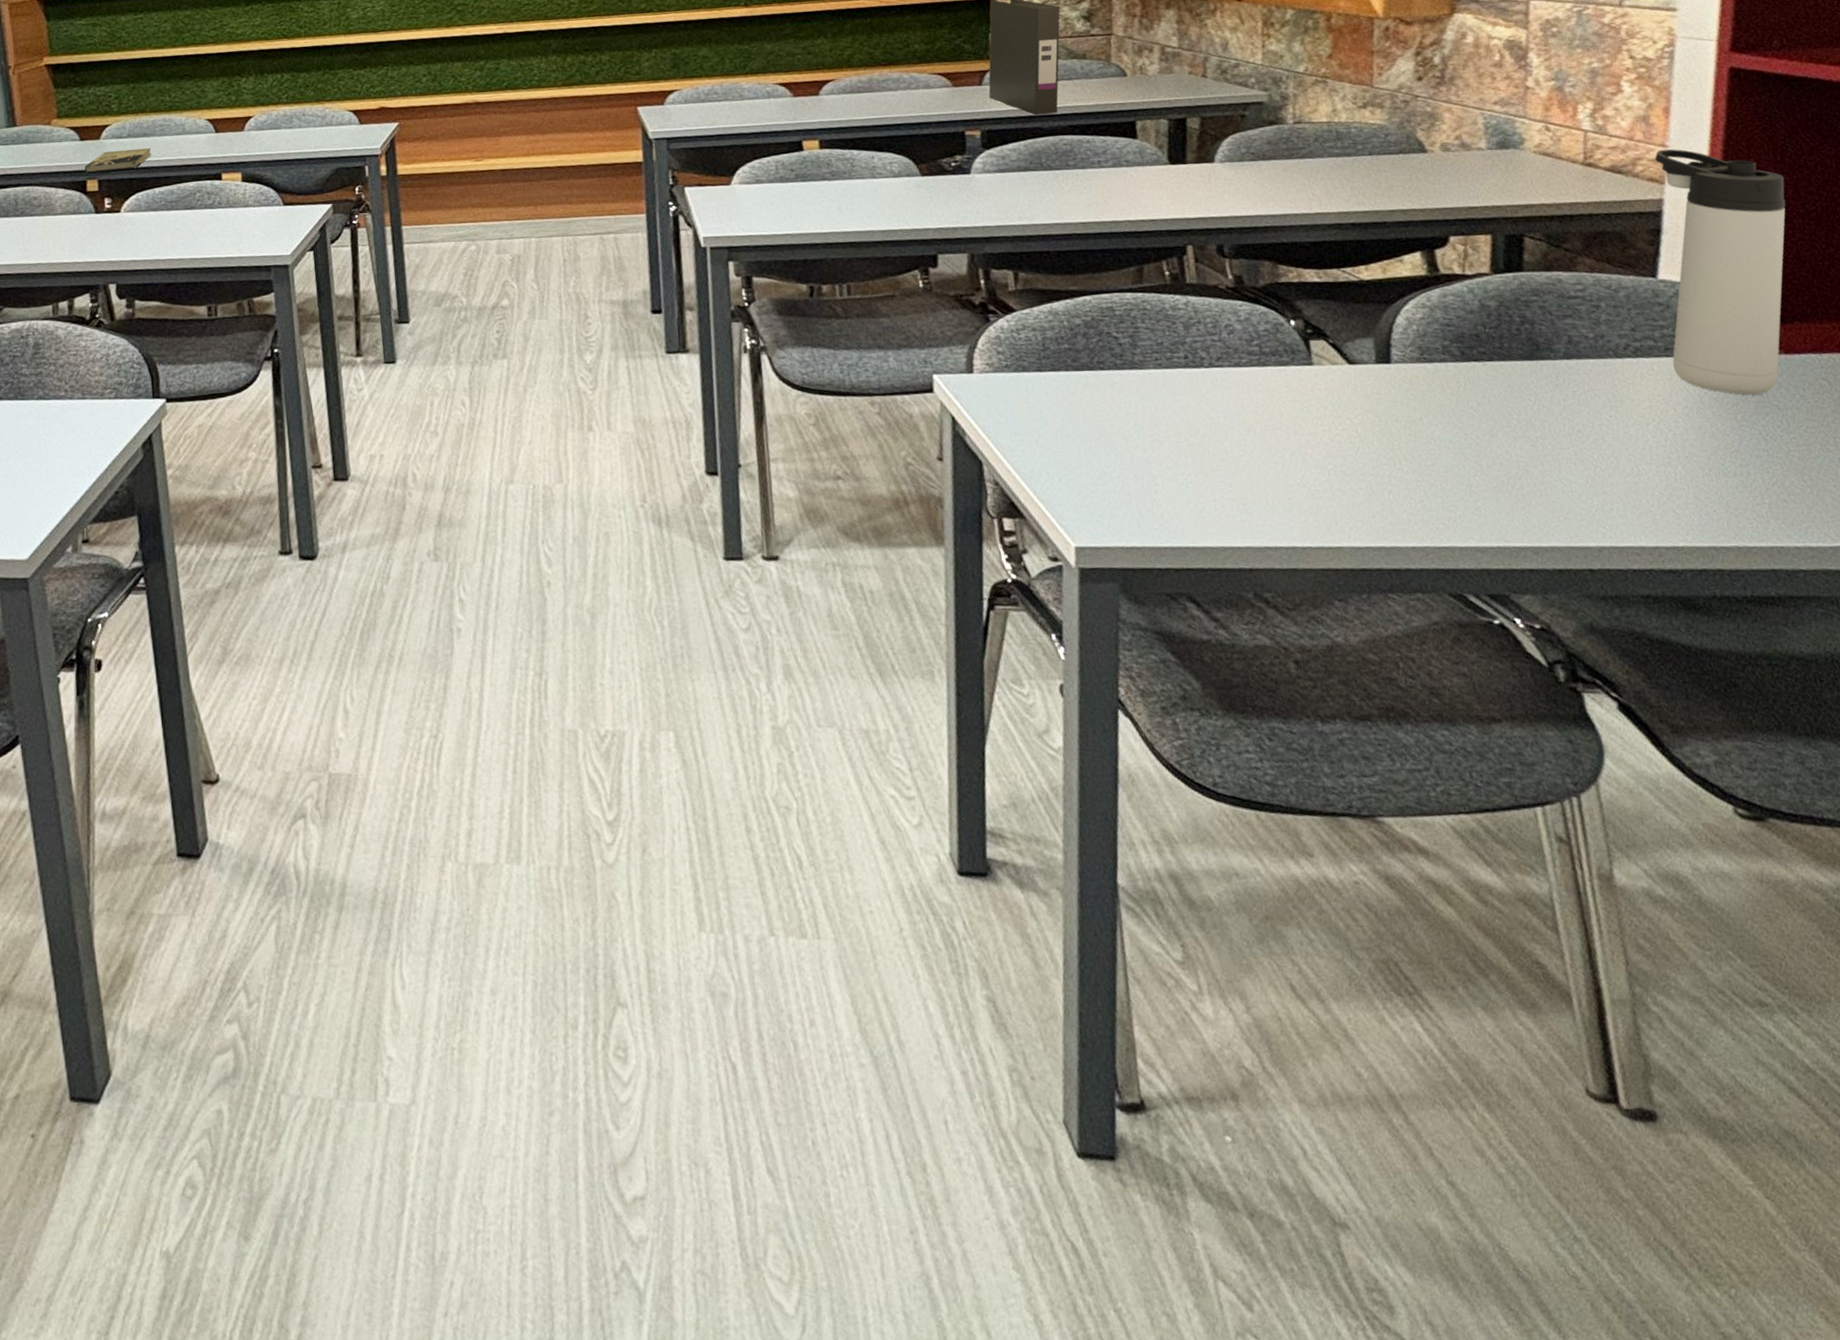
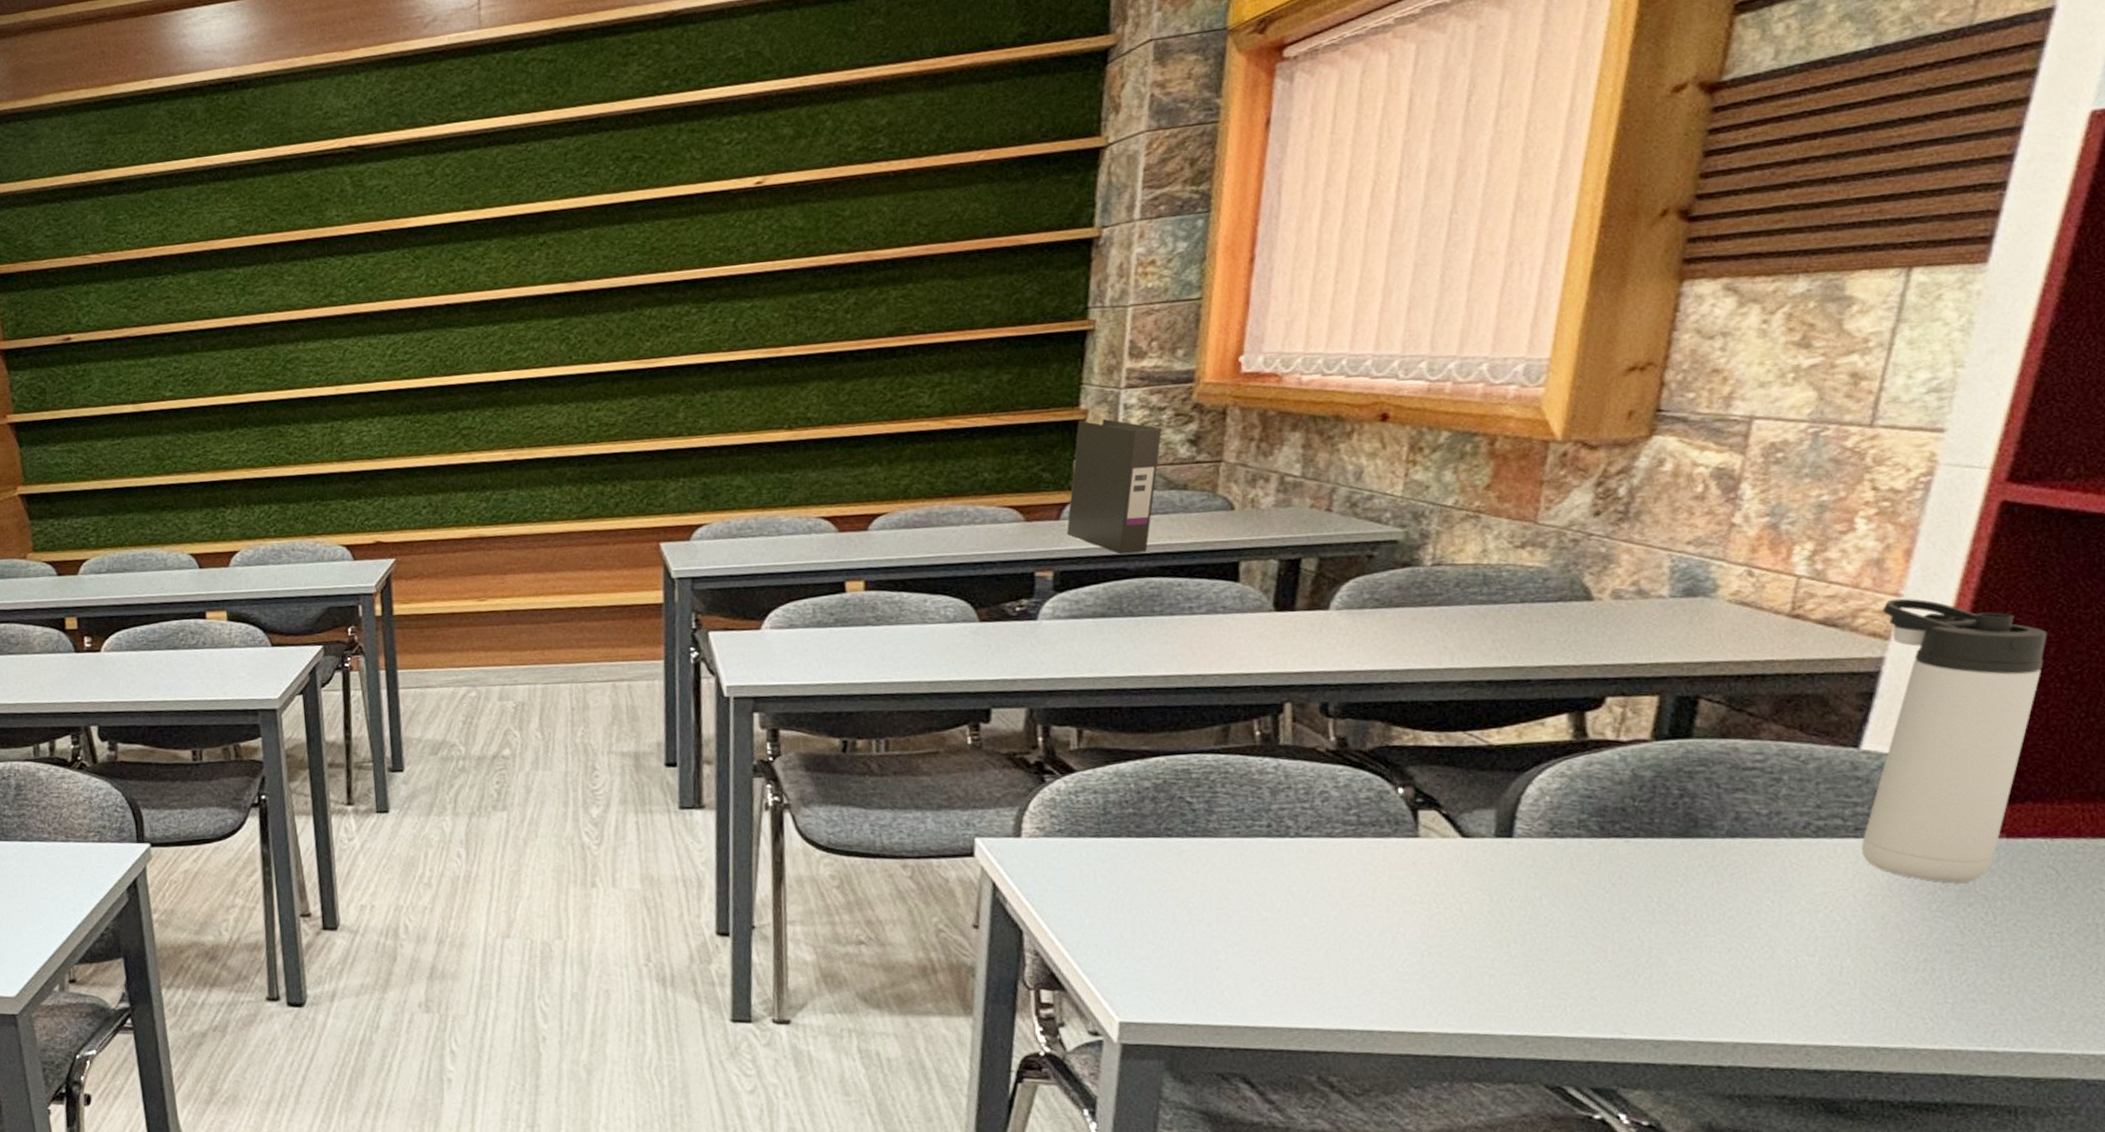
book: present [84,147,152,173] -> none [62,583,133,610]

